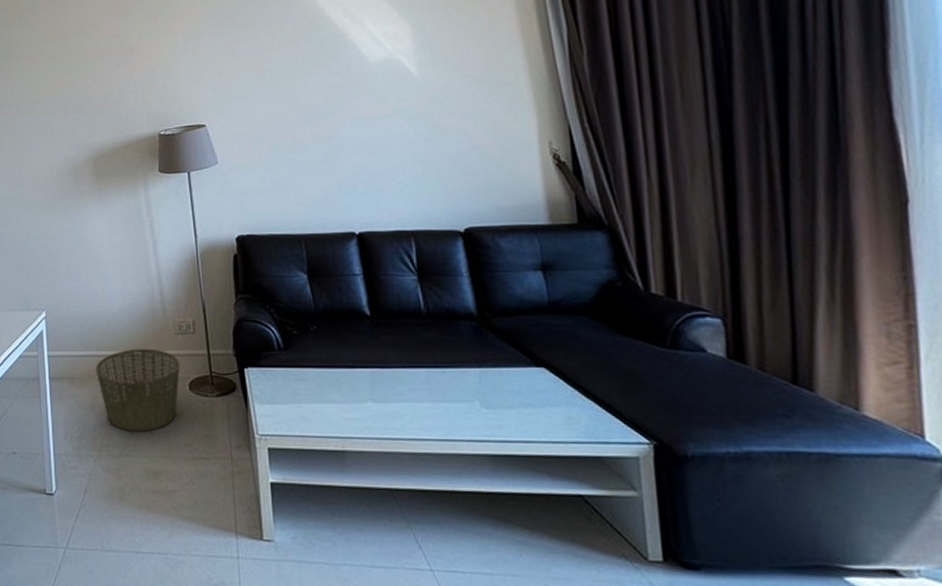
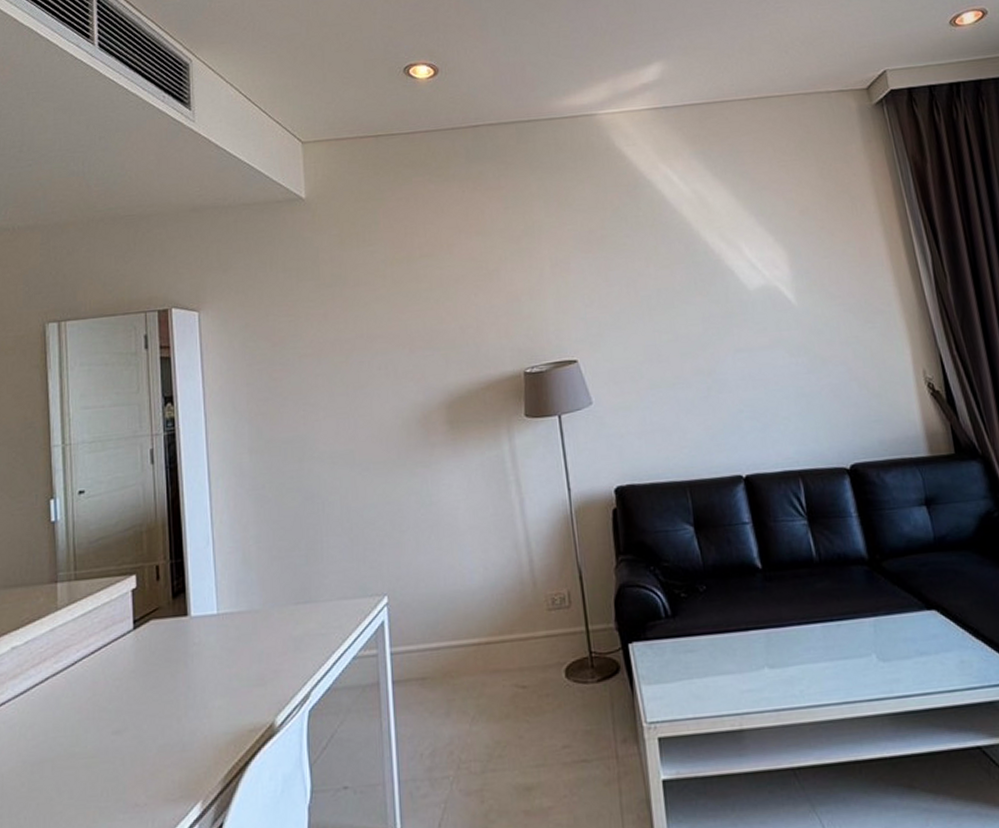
basket: present [96,348,181,433] -> none [451,631,555,740]

